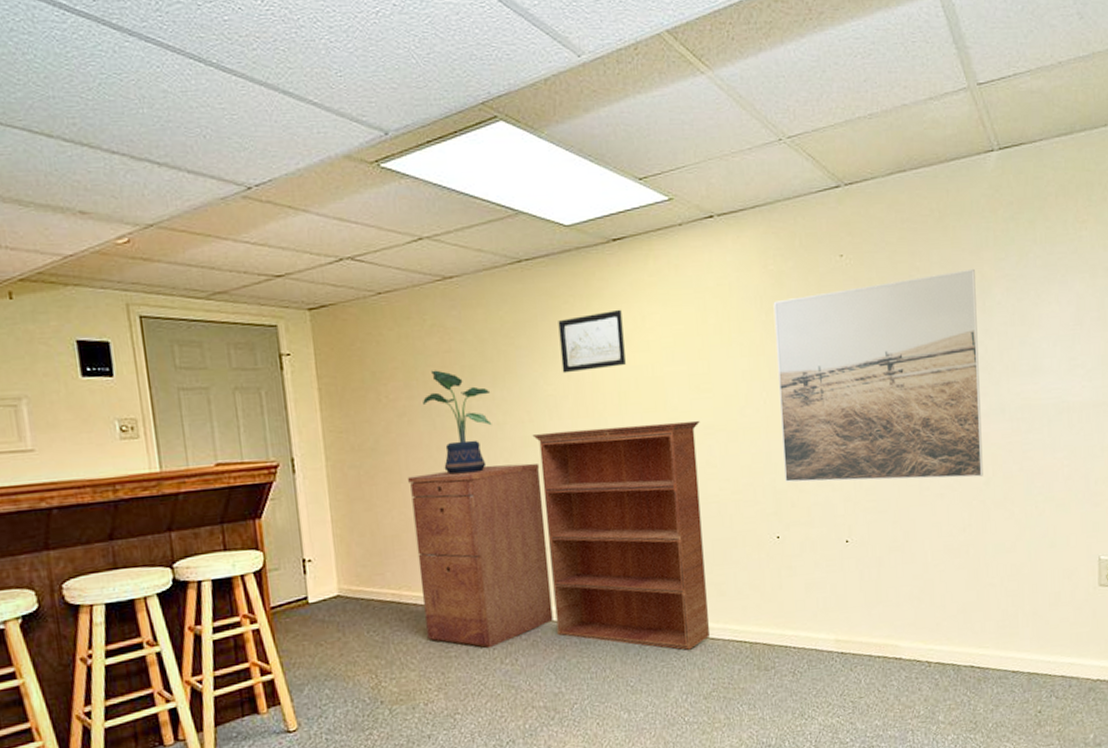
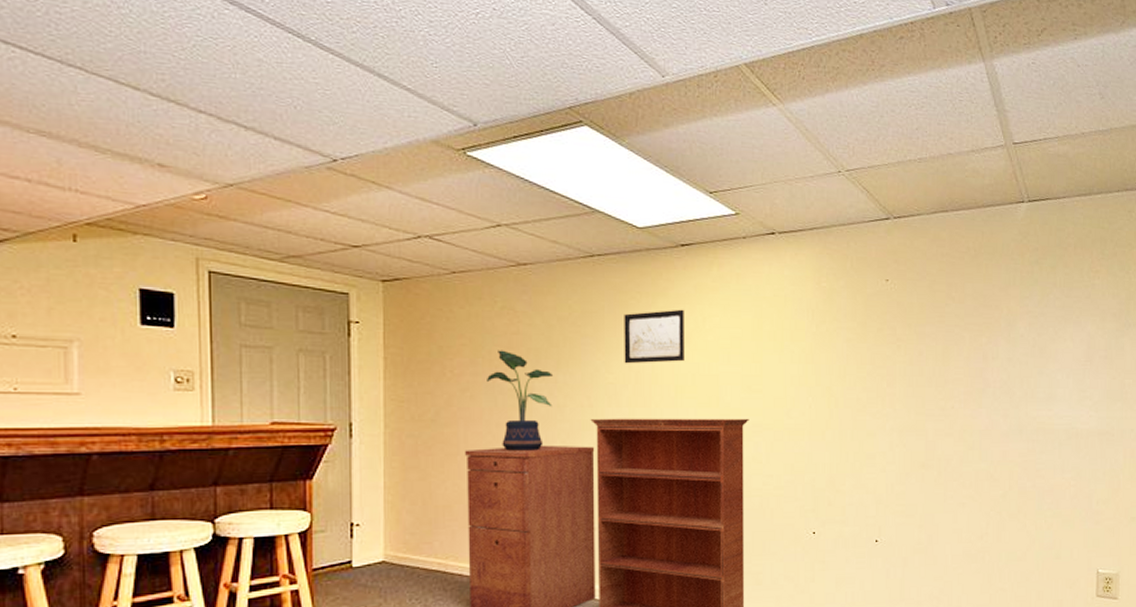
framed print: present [773,268,983,483] -> none [823,303,1003,490]

